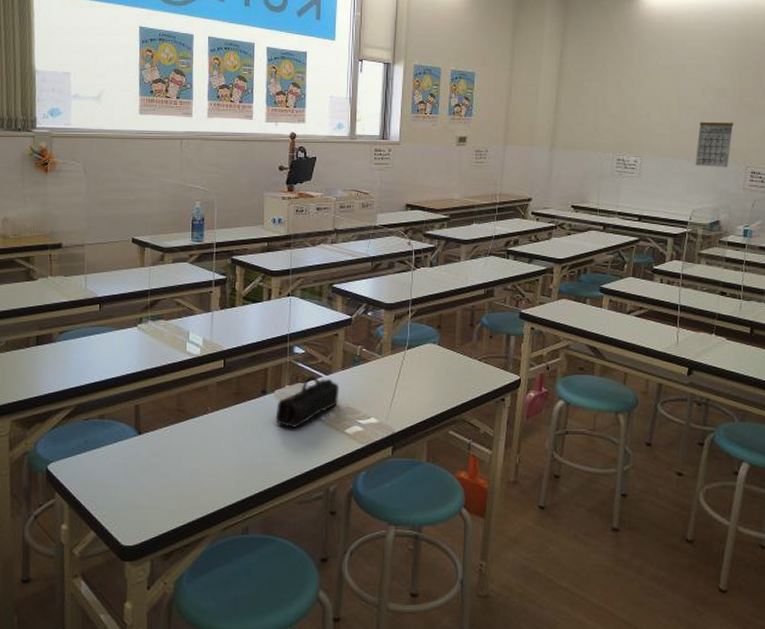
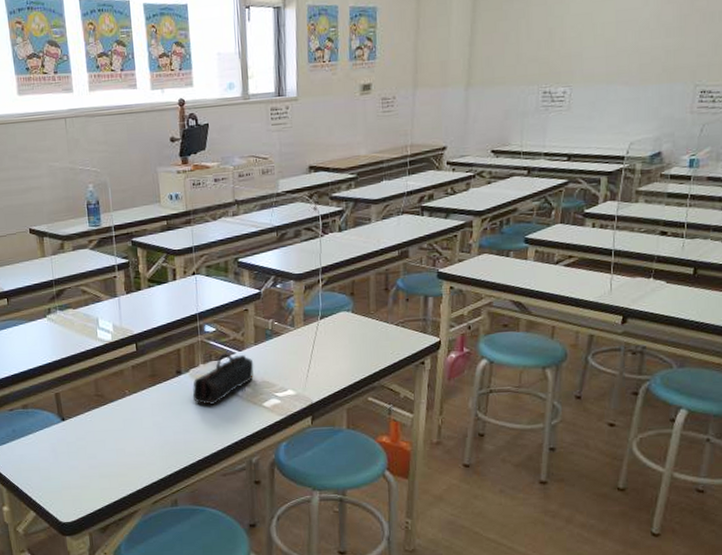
calendar: present [695,121,734,167] -> none [634,33,681,91]

